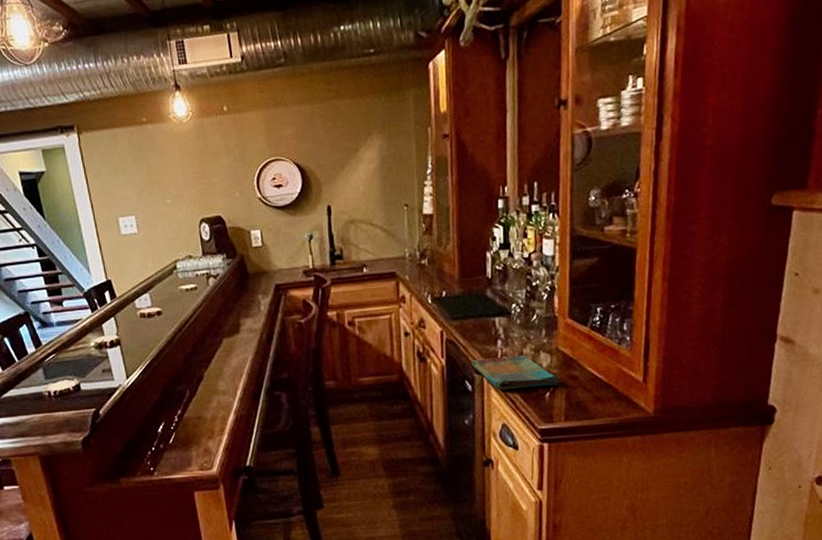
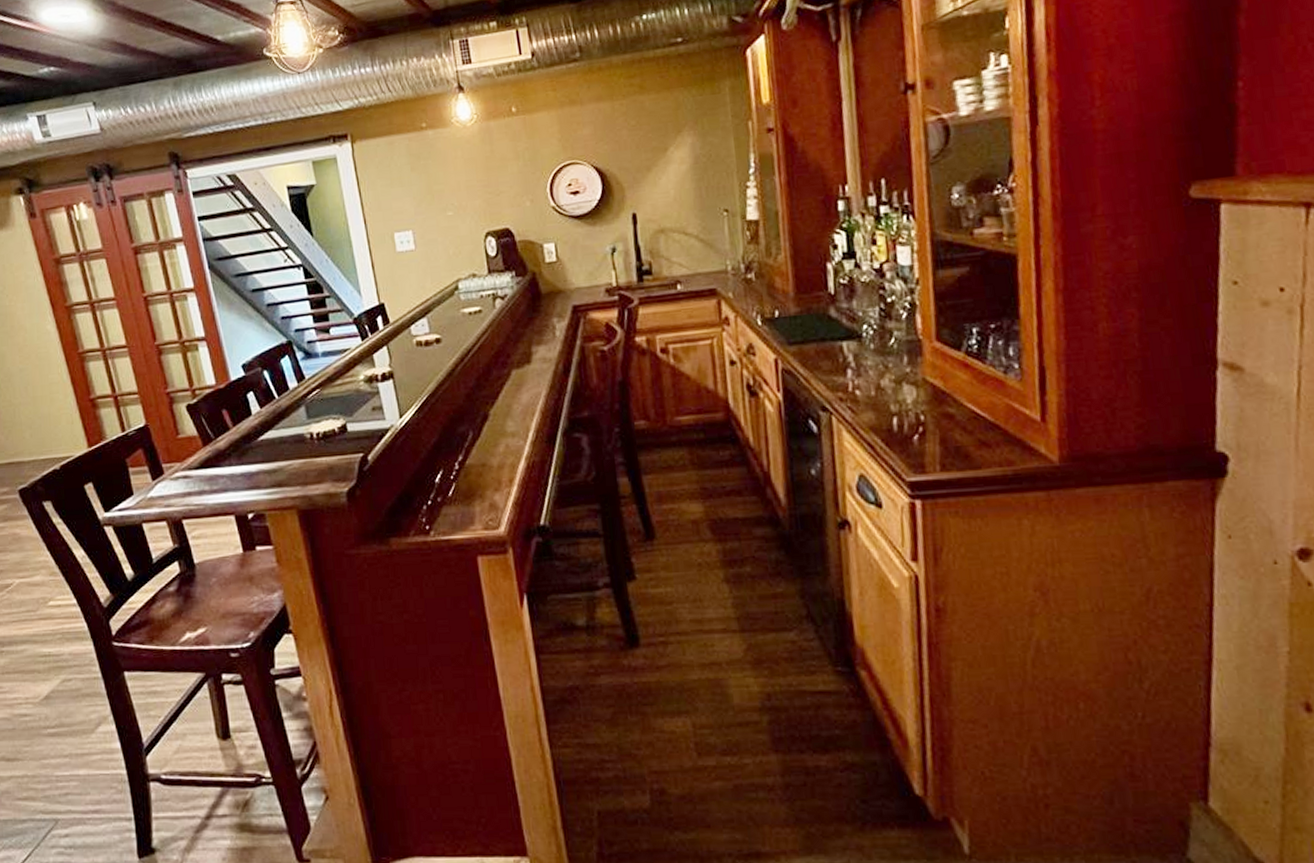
dish towel: present [471,354,560,390] -> none [815,387,931,432]

